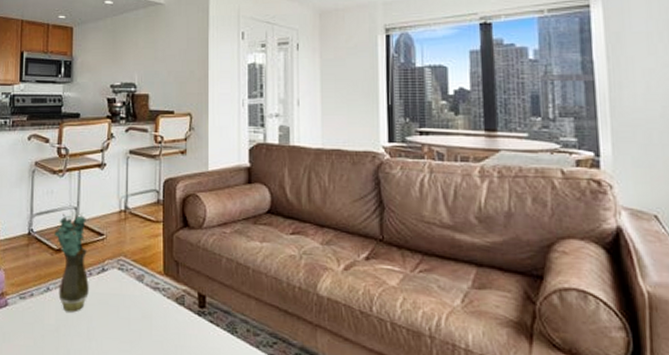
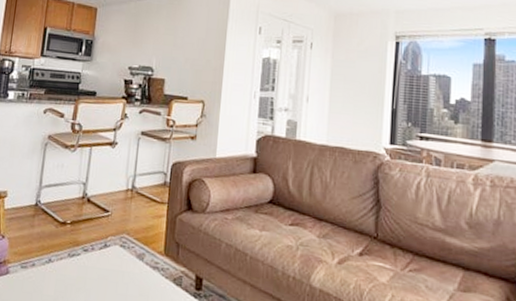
vase: present [54,212,89,312] -> none [59,187,93,285]

